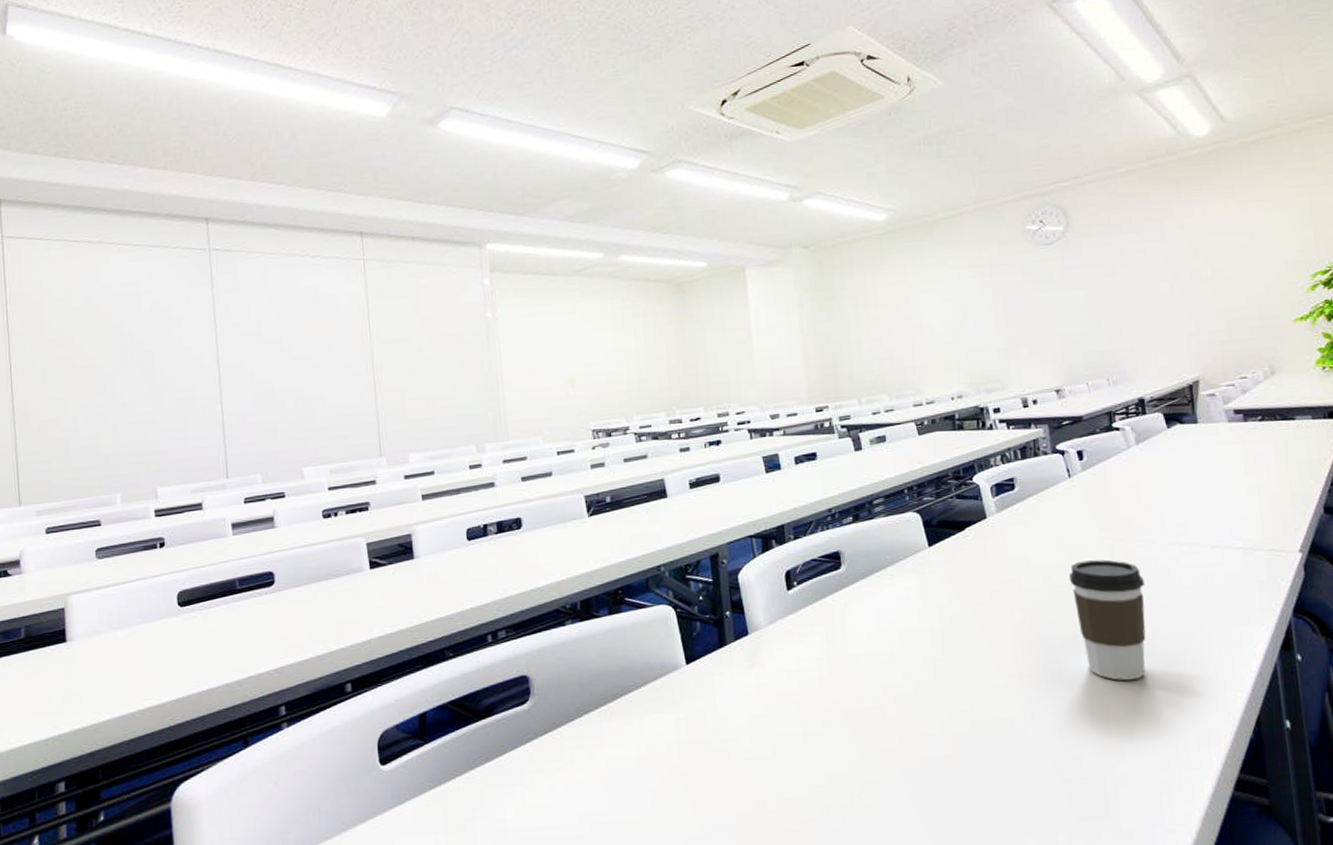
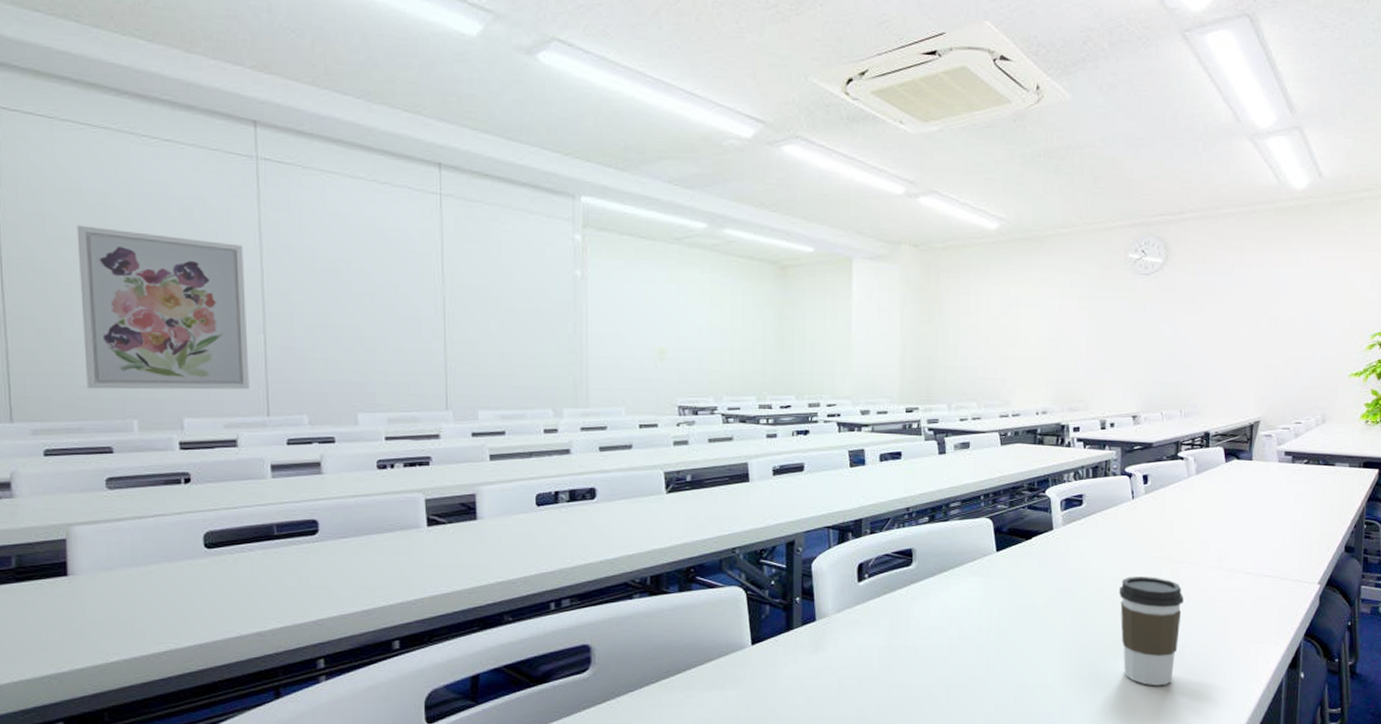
wall art: none [68,327,211,470] -> present [76,225,249,390]

